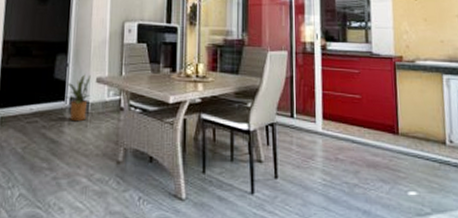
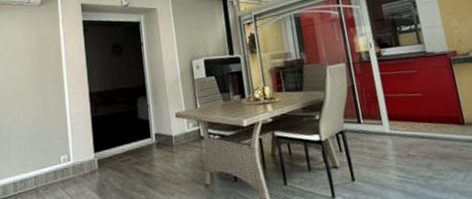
house plant: present [66,74,91,122] -> none [150,111,172,155]

